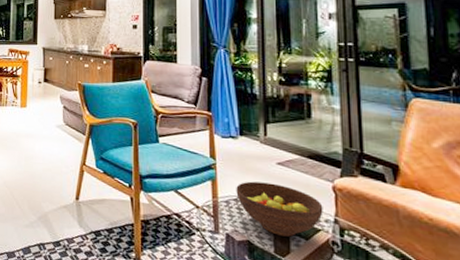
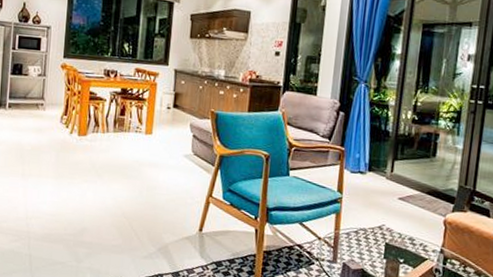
fruit bowl: present [236,181,323,237] -> none [357,214,433,266]

